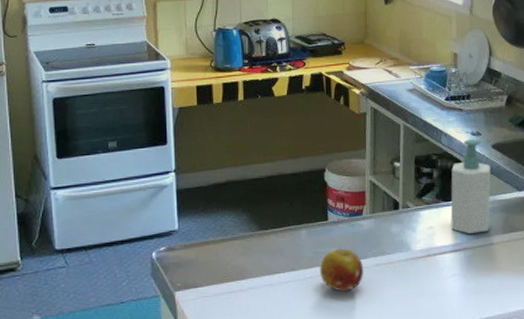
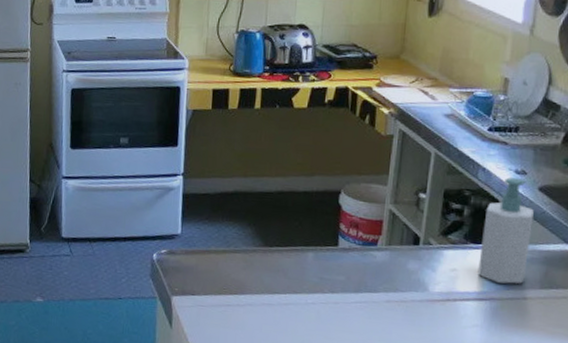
fruit: present [320,248,363,292] -> none [323,277,372,324]

